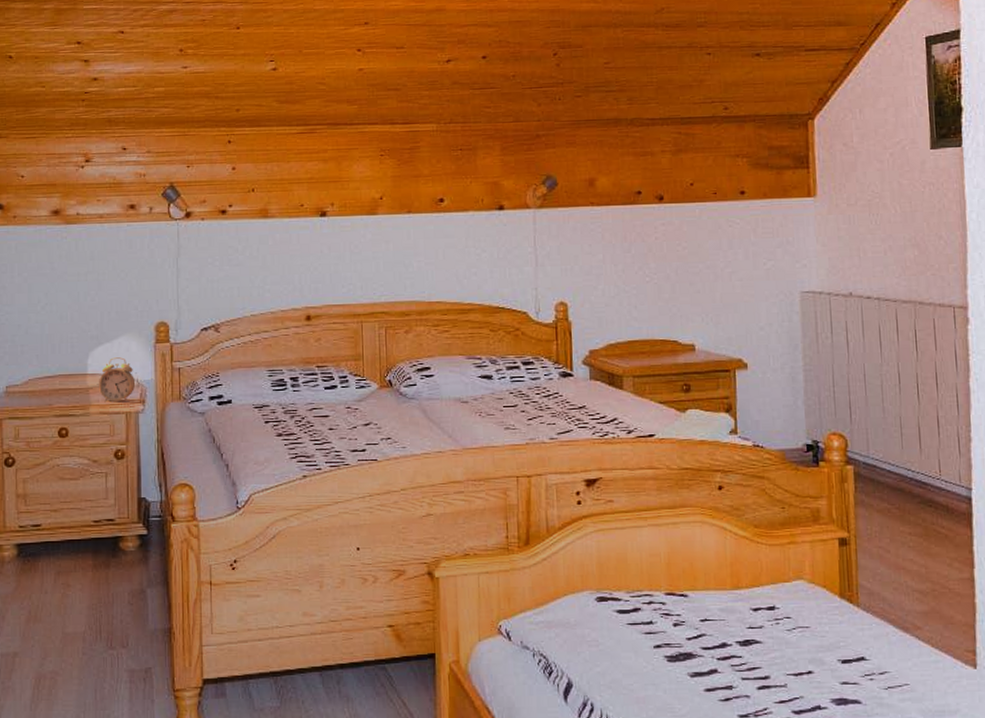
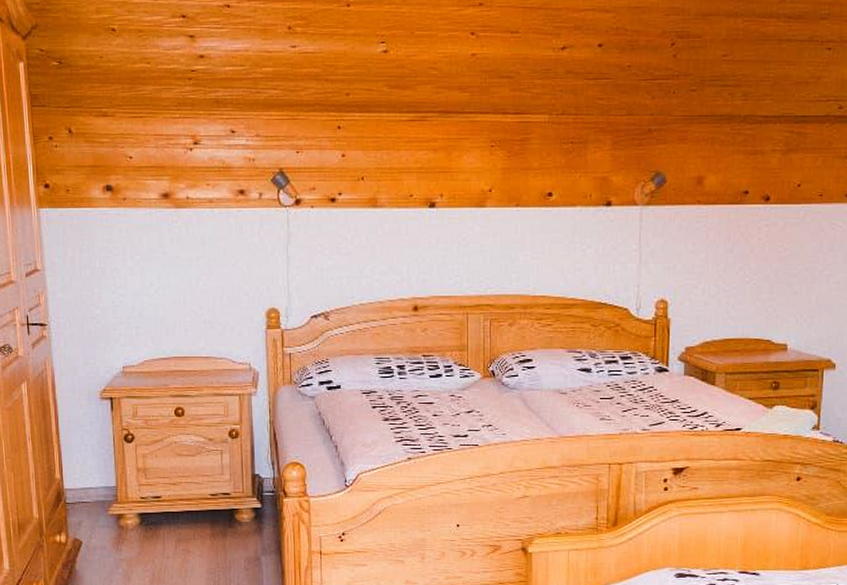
alarm clock: present [98,357,135,403] -> none [211,342,247,385]

